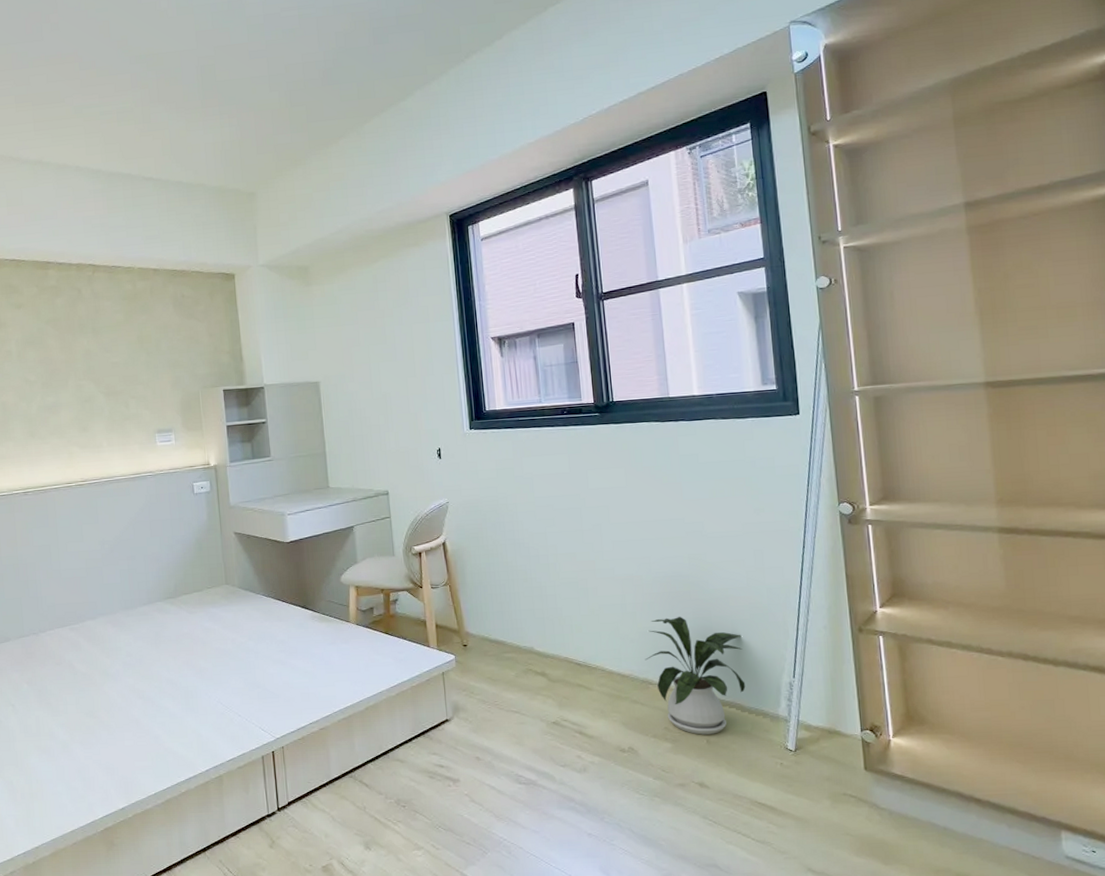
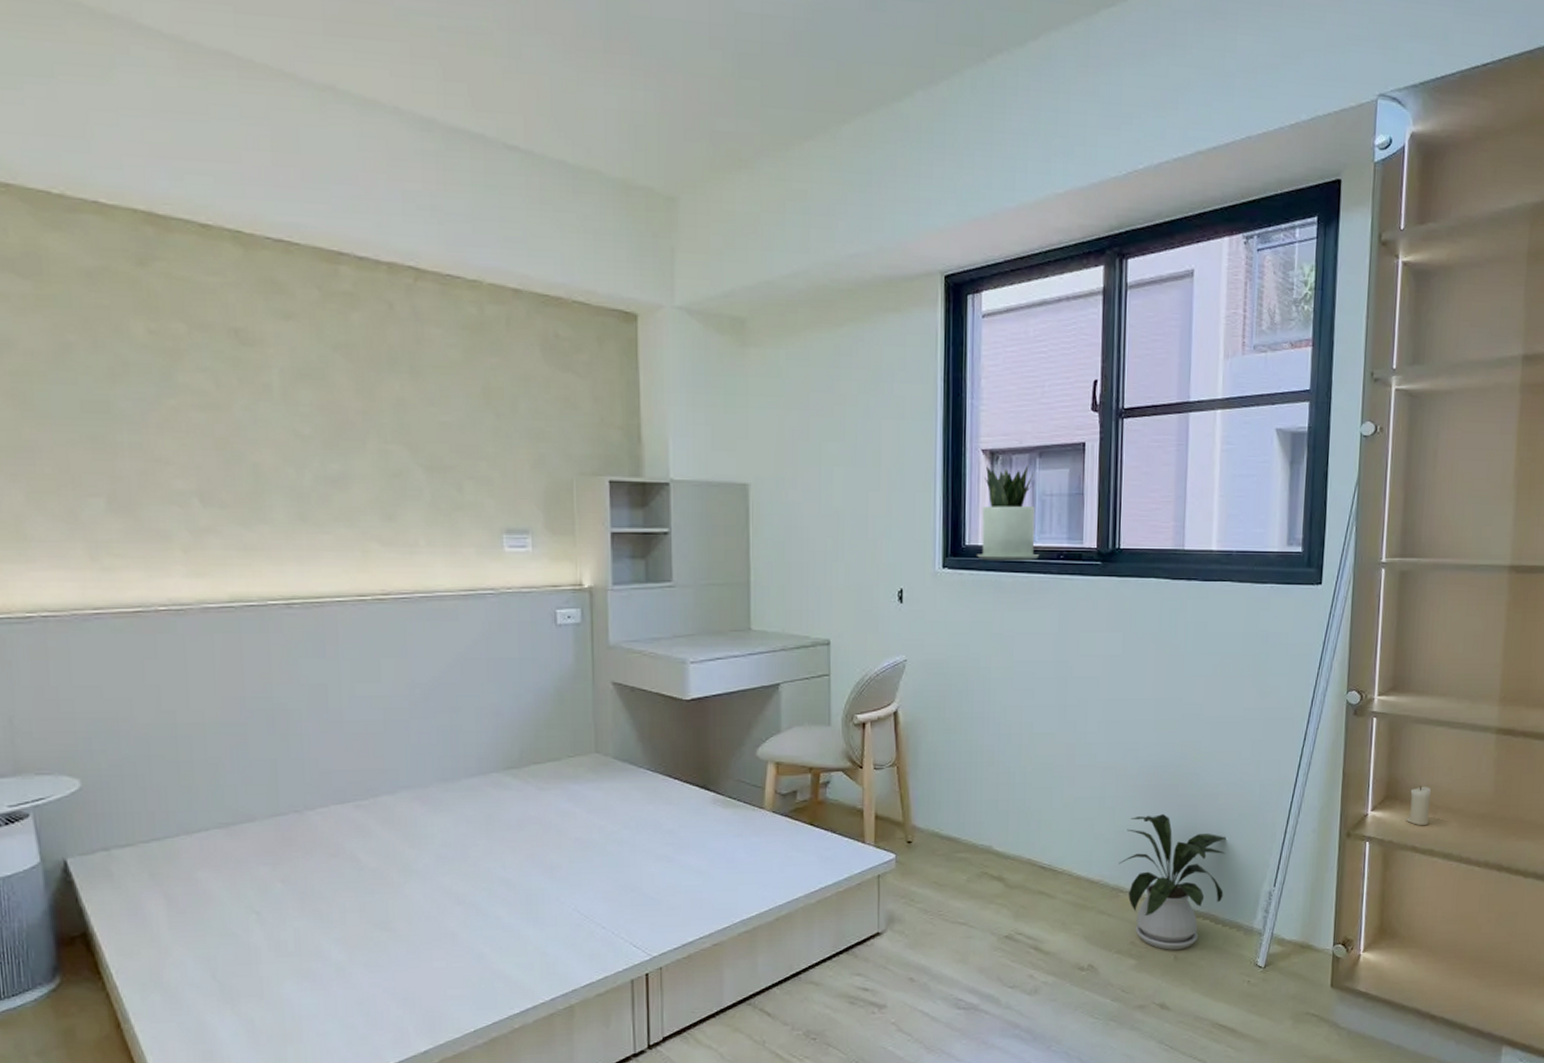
planter: none [496,345,547,421] -> present [977,465,1040,561]
candle: none [917,583,942,620] -> present [1406,786,1432,826]

